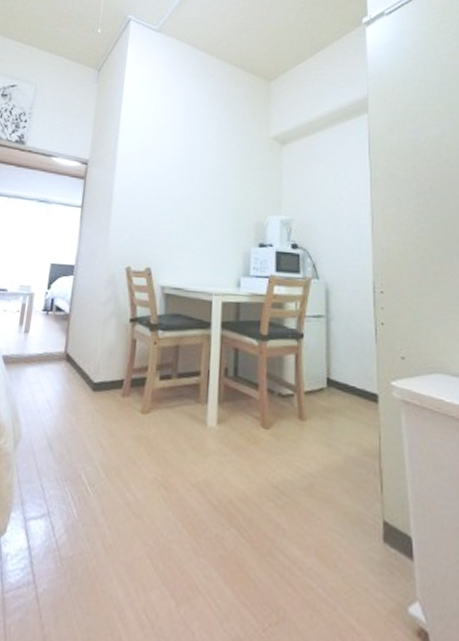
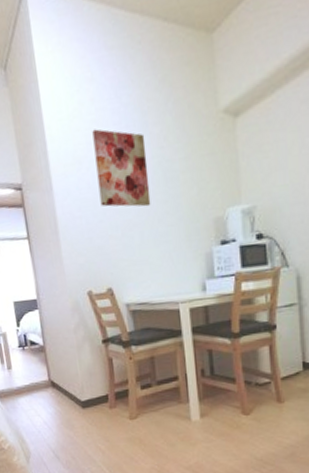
wall art: none [156,130,205,201] -> present [92,129,151,207]

